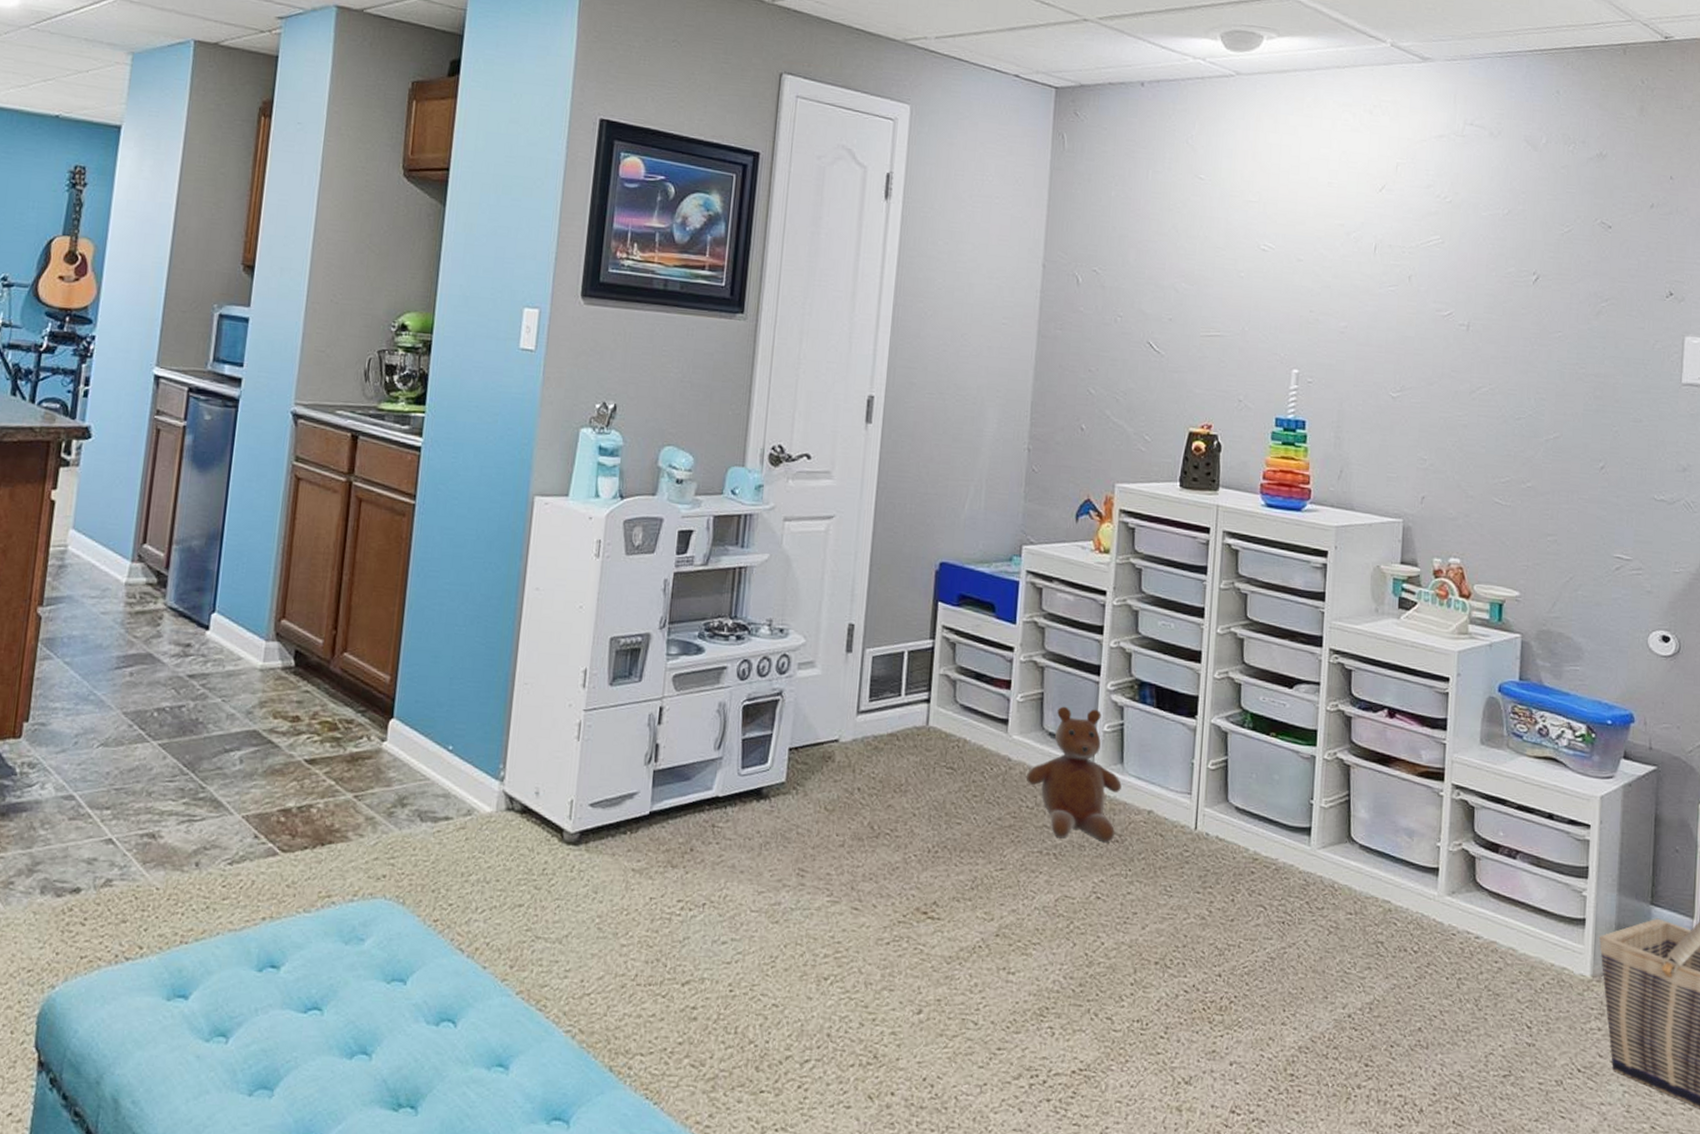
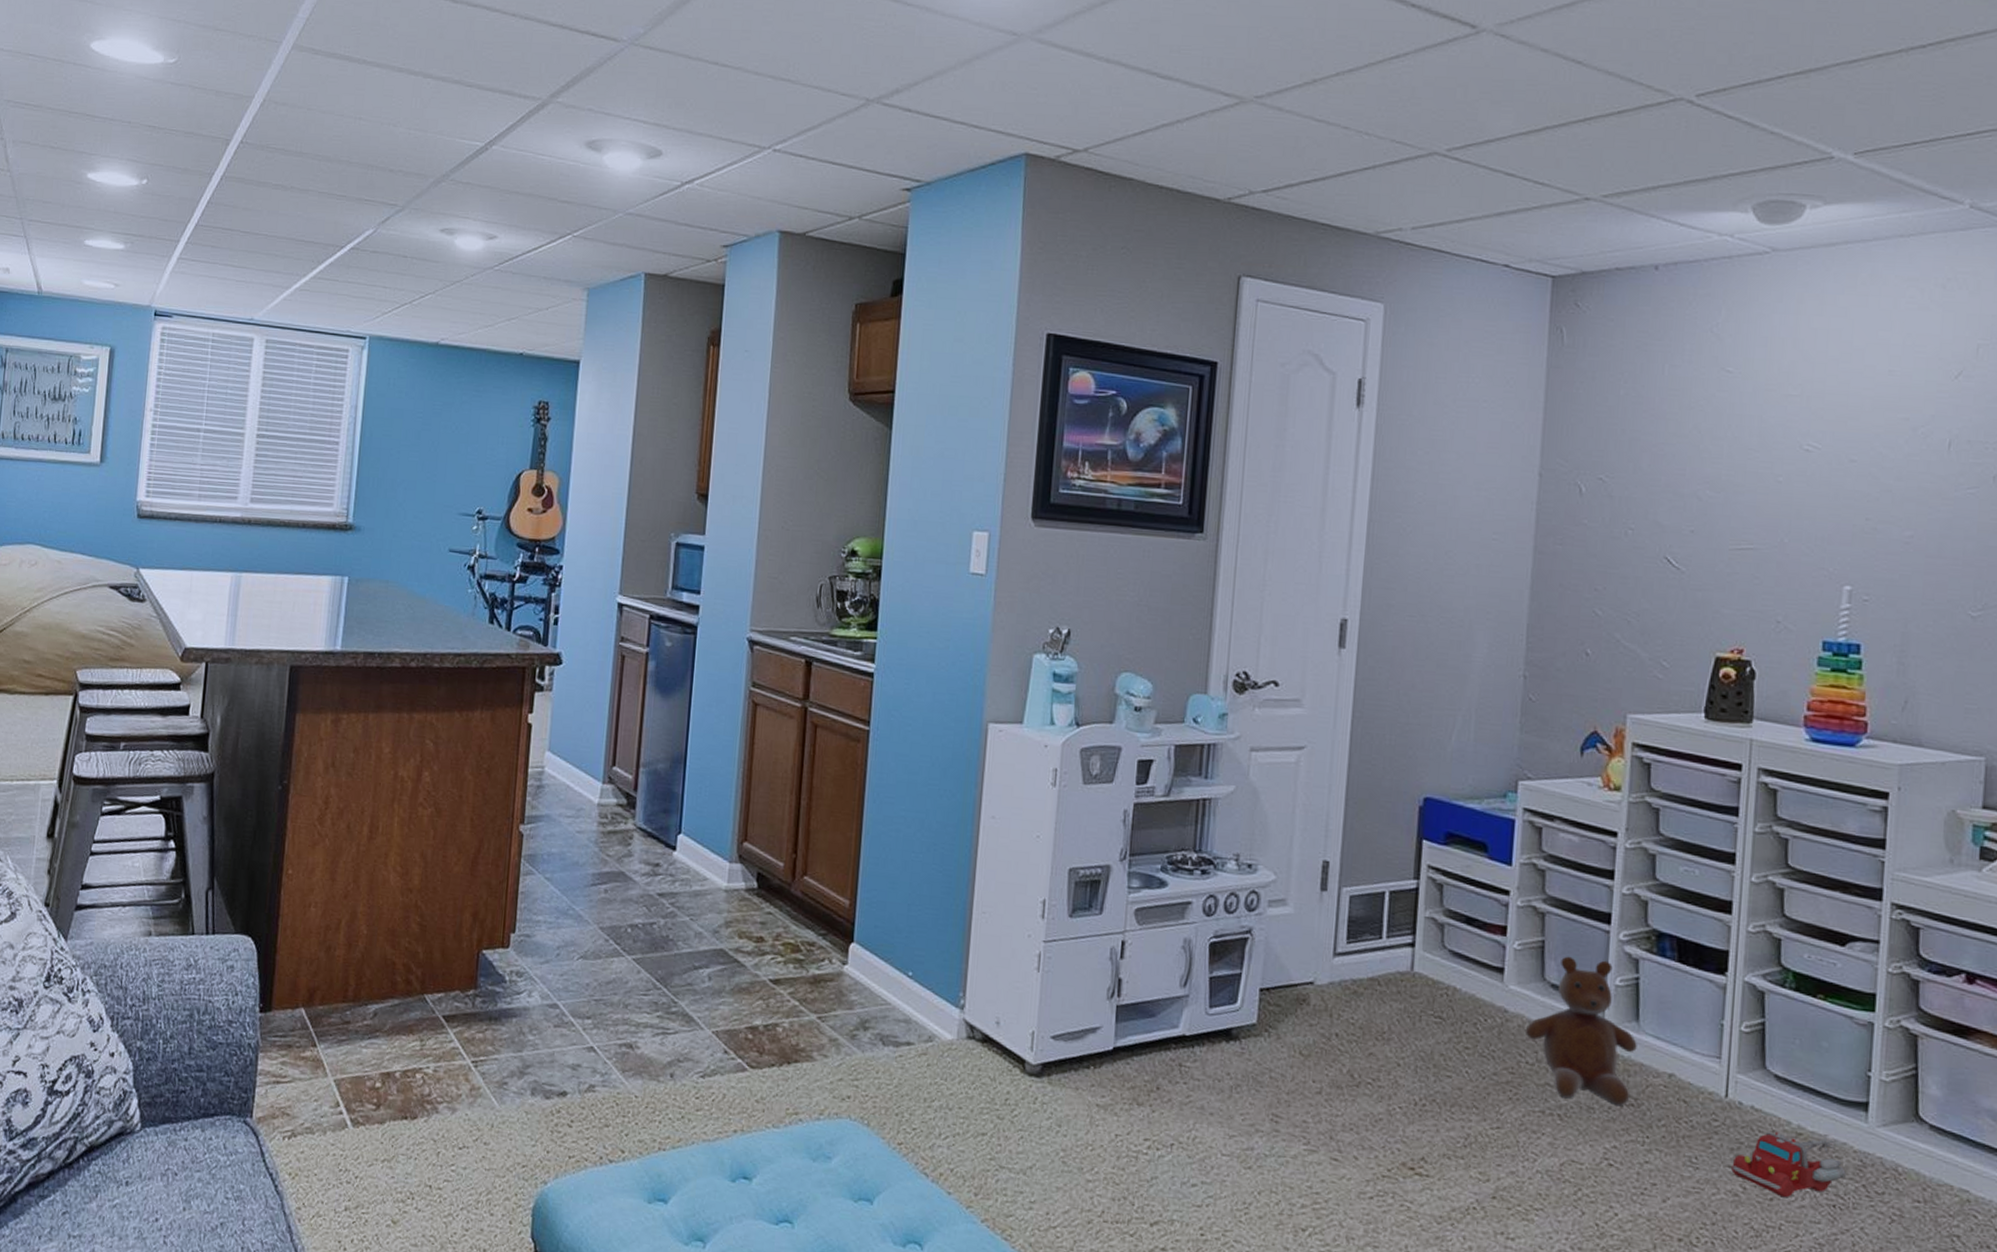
toy truck: none [1200,858,1293,918] -> present [1731,1131,1846,1198]

